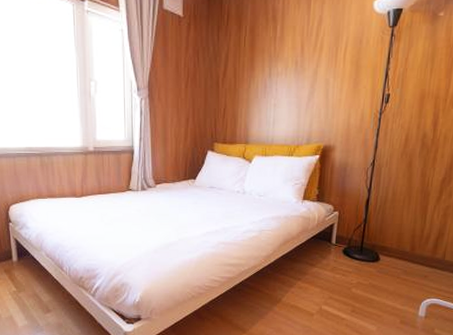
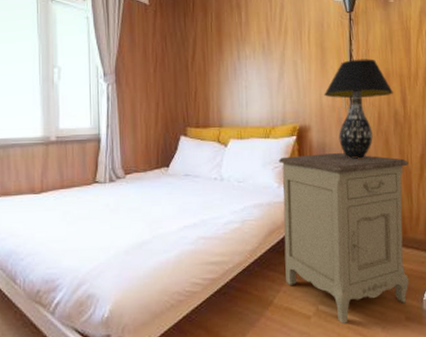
nightstand: none [294,172,429,322] -> present [278,152,409,324]
table lamp: none [353,78,426,179] -> present [324,59,394,159]

